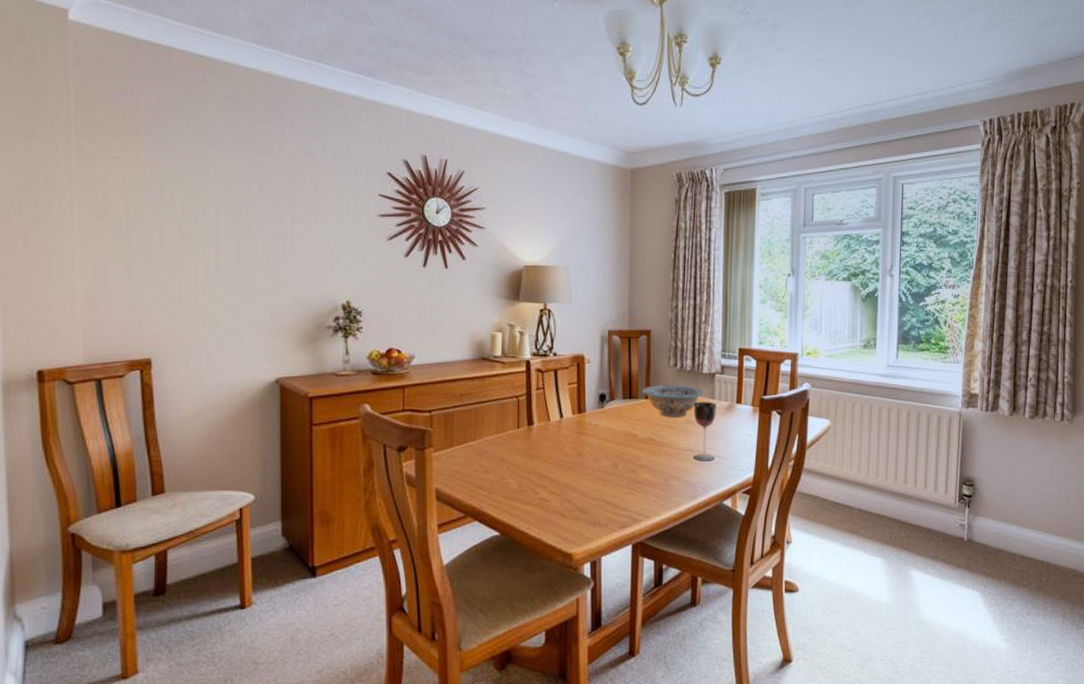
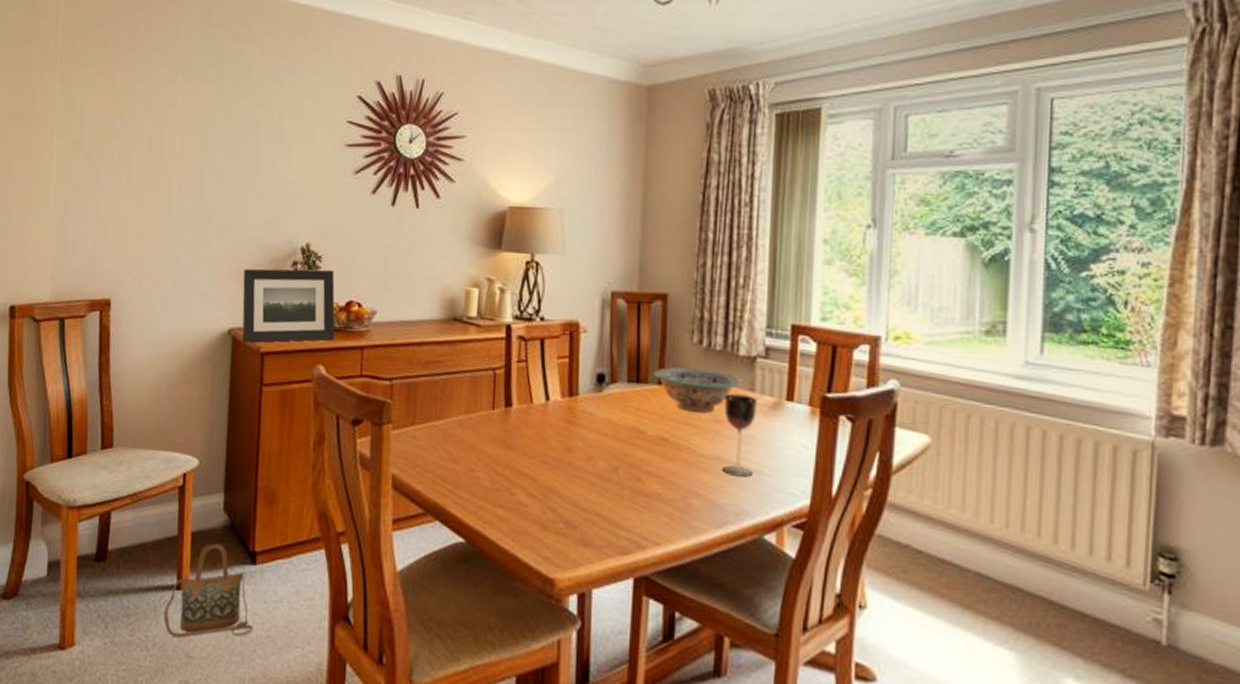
handbag: none [228,564,317,649] -> present [163,543,253,638]
picture frame: none [288,322,378,389] -> present [242,268,335,343]

